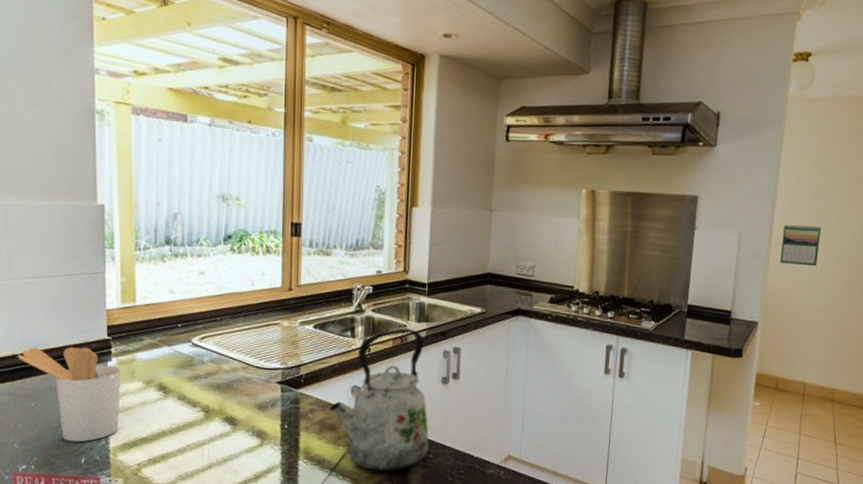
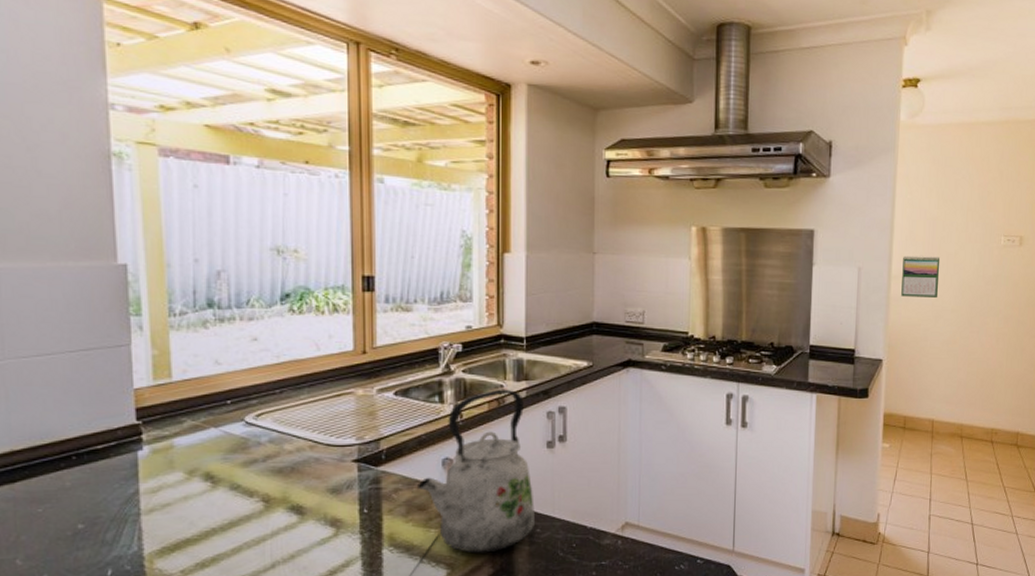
utensil holder: present [17,346,122,442] -> none [16,435,157,552]

